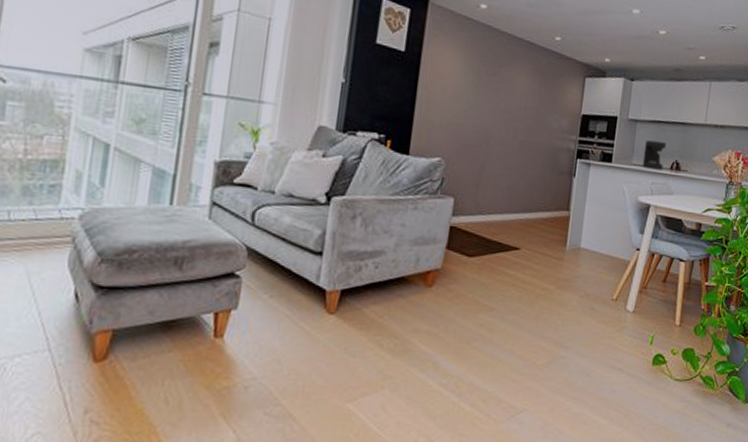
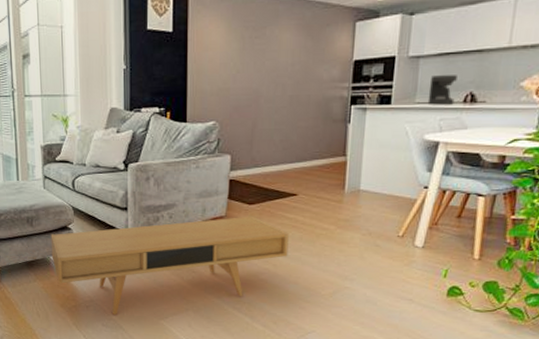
tv console: none [203,270,508,399] -> present [50,216,289,316]

